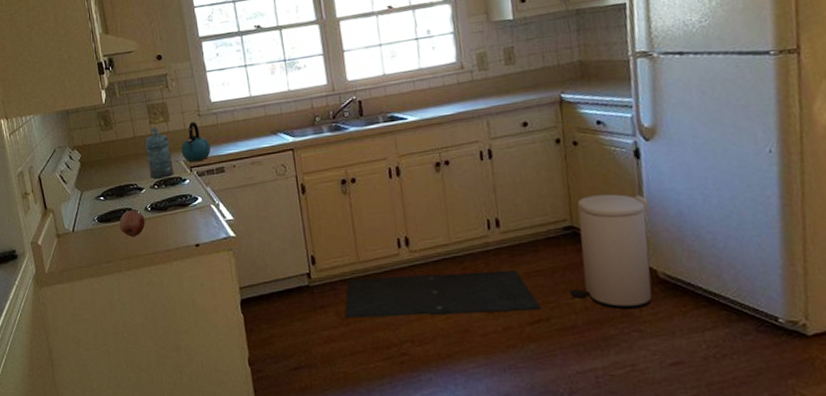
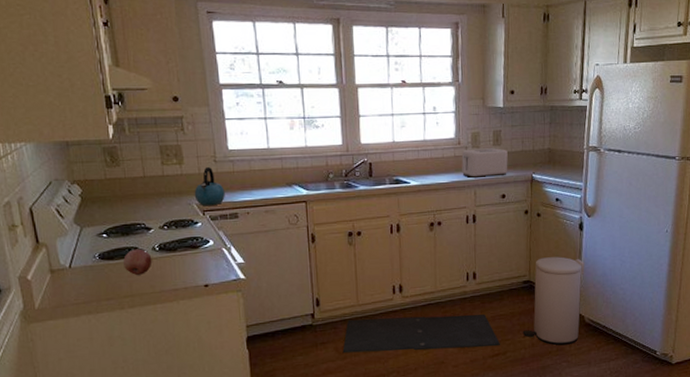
canister: present [144,127,174,179] -> none [154,169,186,220]
toaster: none [466,67,528,107] -> present [461,148,508,179]

